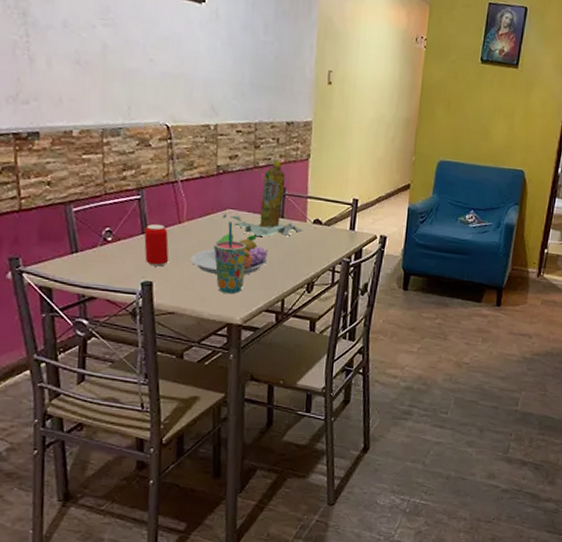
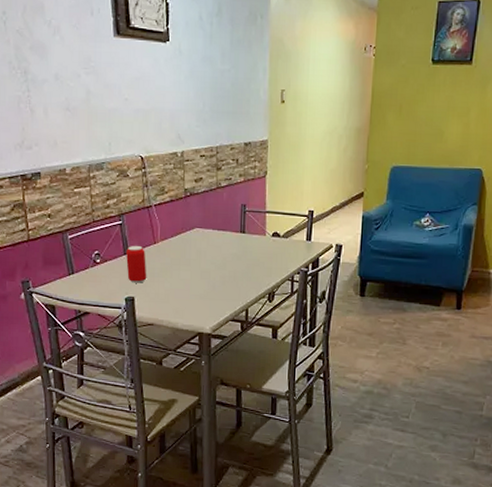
fruit bowl: present [190,233,268,275] -> none [165,250,231,288]
cup: present [214,222,246,294] -> none [184,240,212,305]
beverage bottle: present [222,159,303,237] -> none [190,179,263,251]

